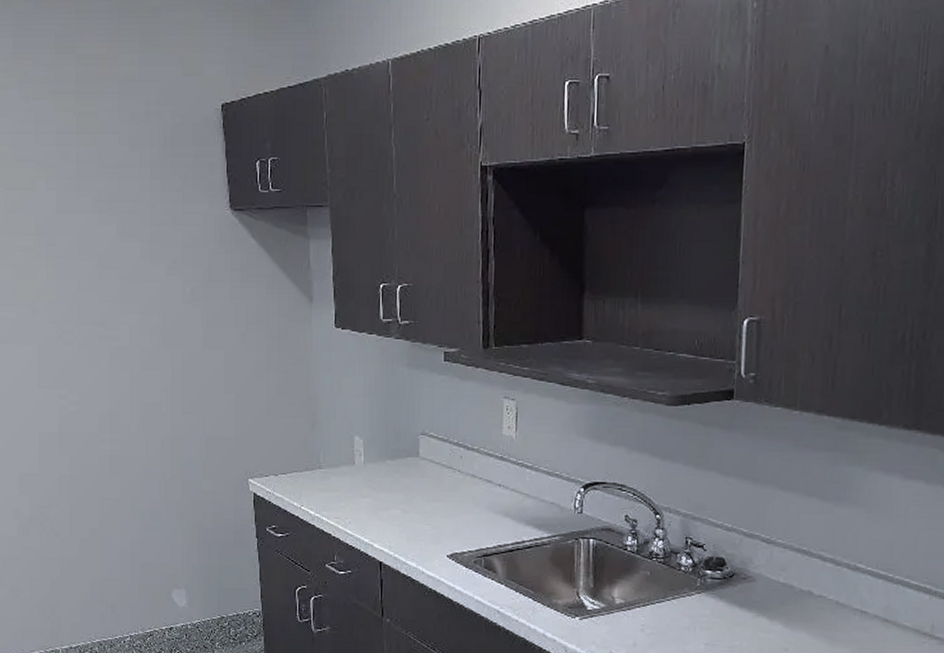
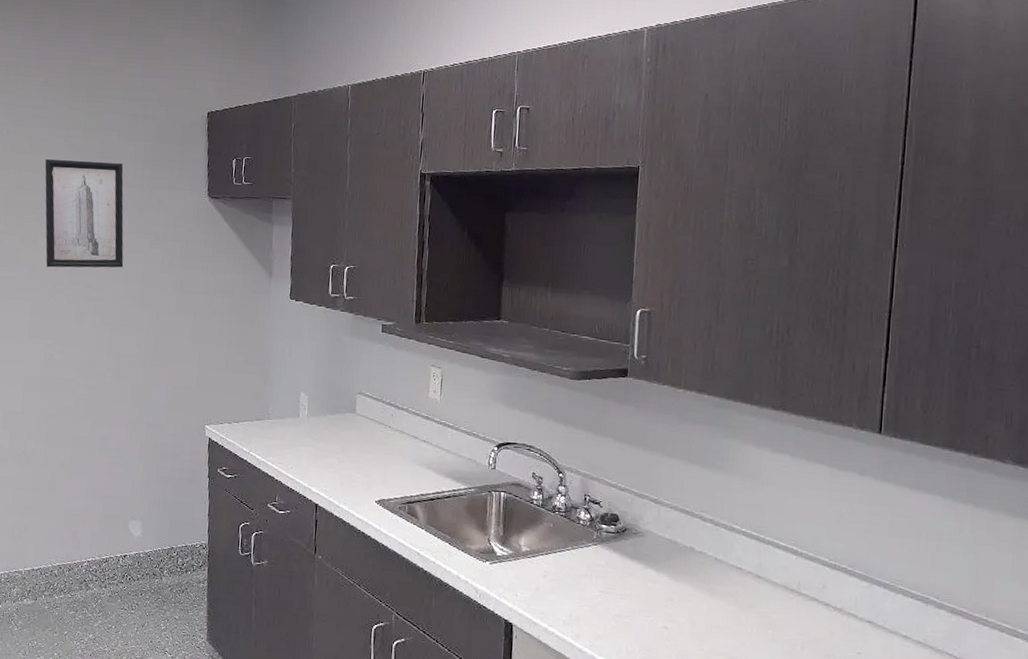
wall art: none [35,172,139,305] -> present [45,158,124,268]

